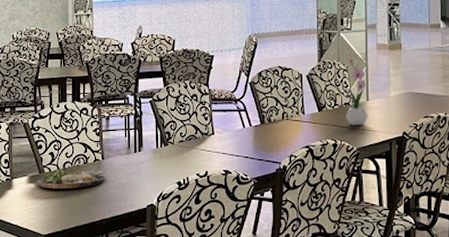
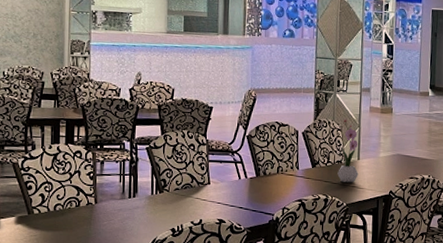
dinner plate: present [37,167,106,189] -> none [25,209,99,231]

